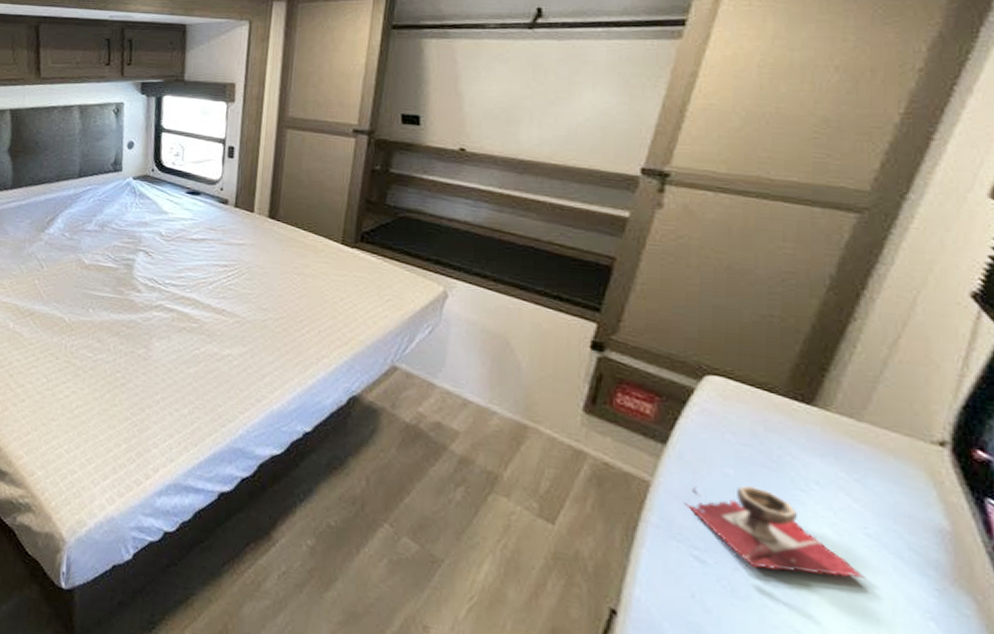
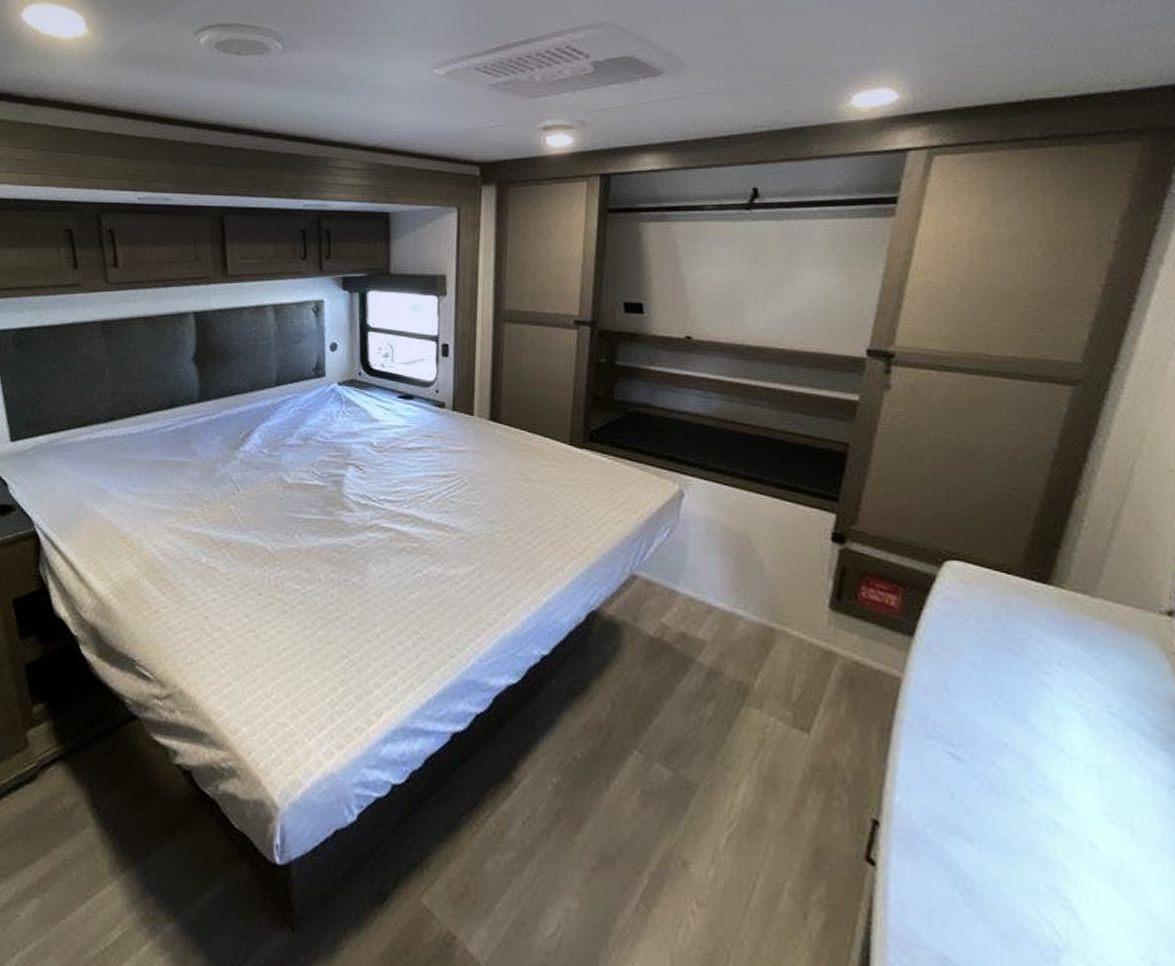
decorative bowl: present [685,485,866,578] -> none [936,673,1114,761]

